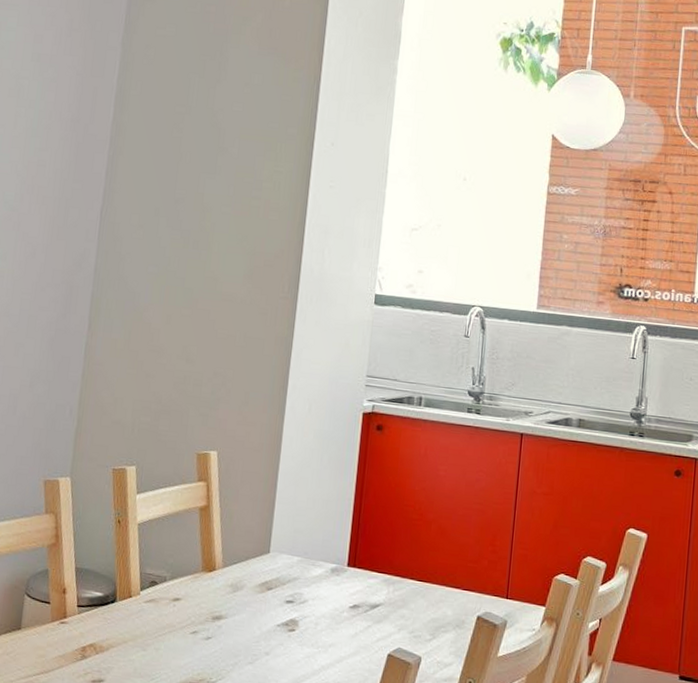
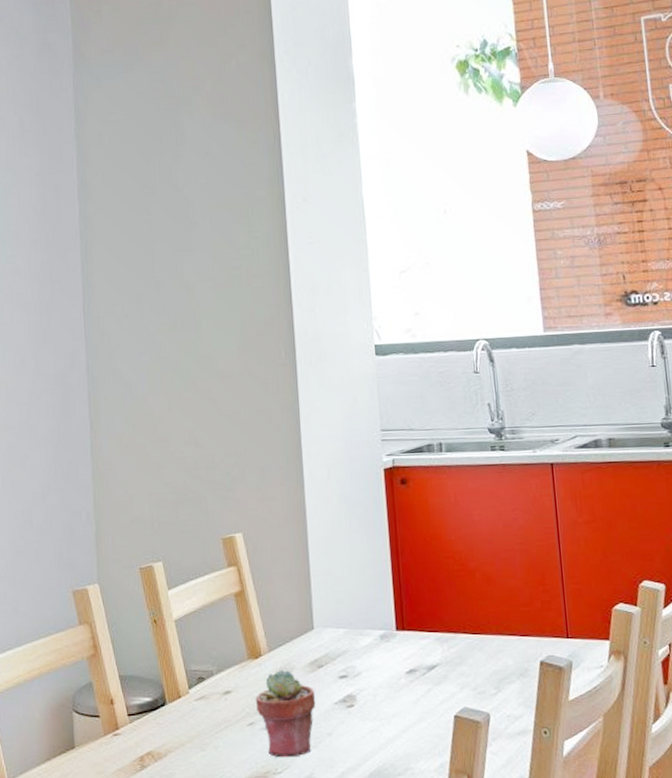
potted succulent: none [202,585,261,670] -> present [255,669,316,758]

